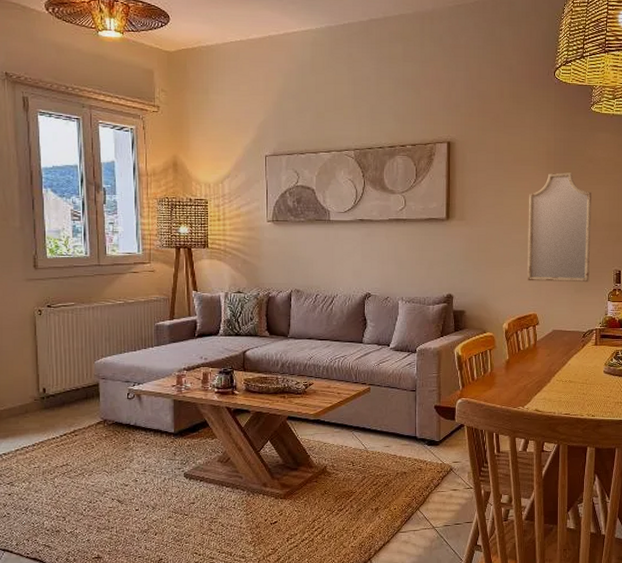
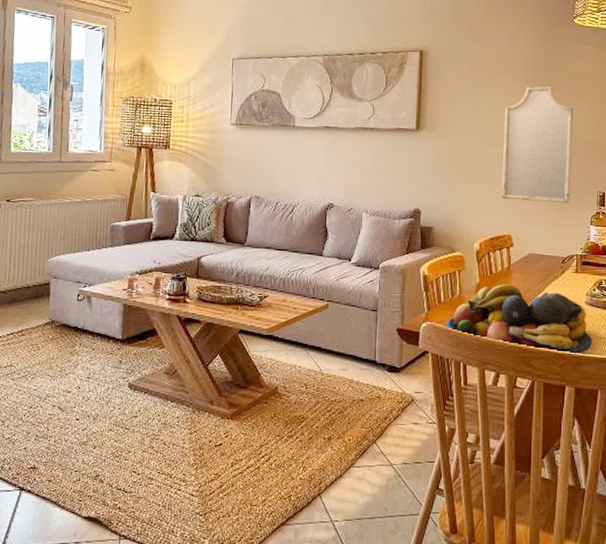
fruit bowl: none [480,359,610,420] -> present [446,284,592,355]

